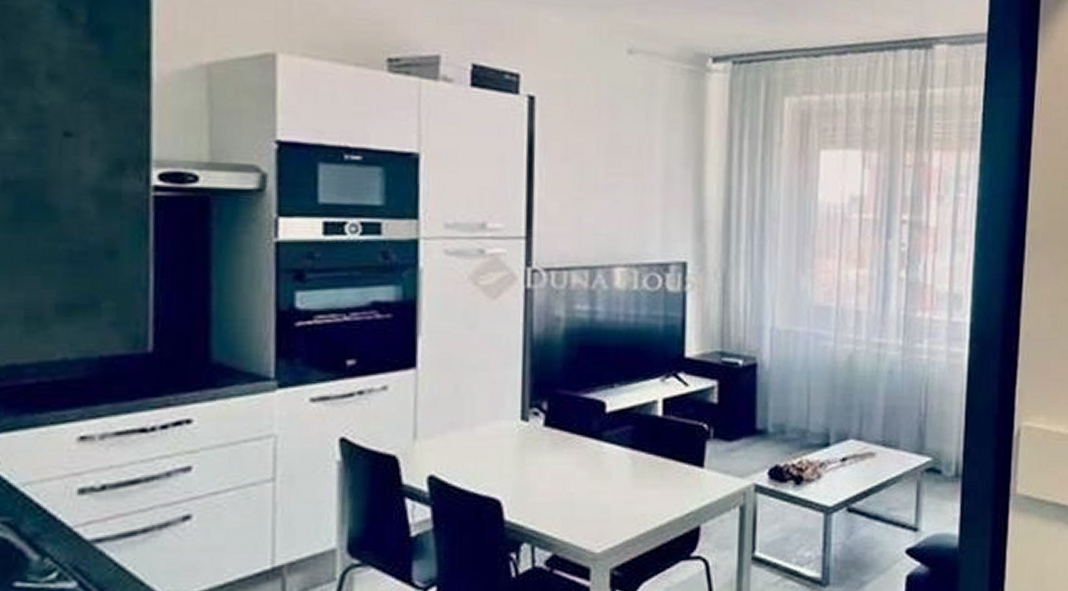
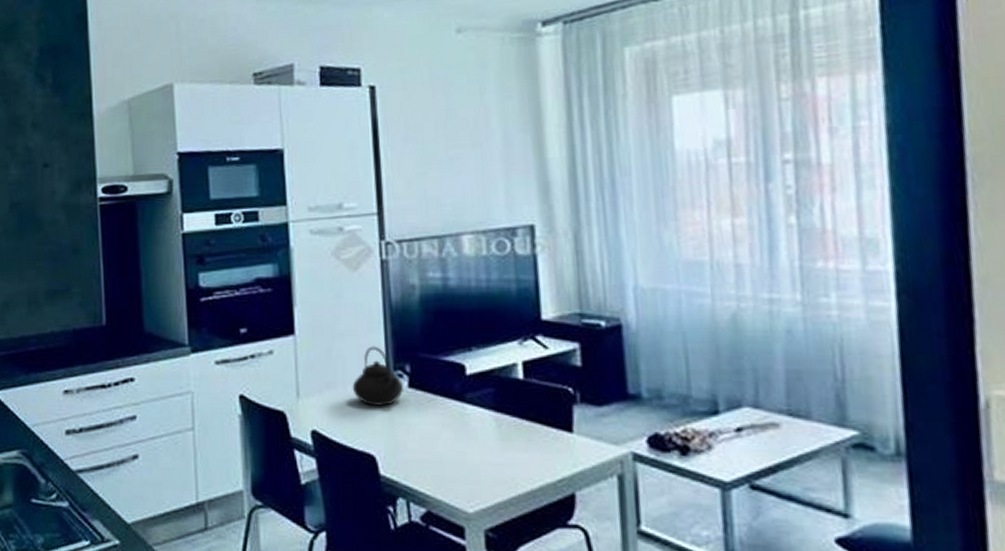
teapot: none [480,382,539,448] -> present [352,346,405,407]

